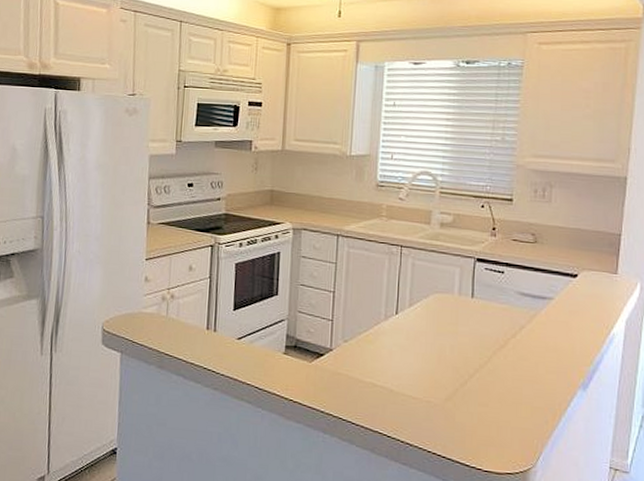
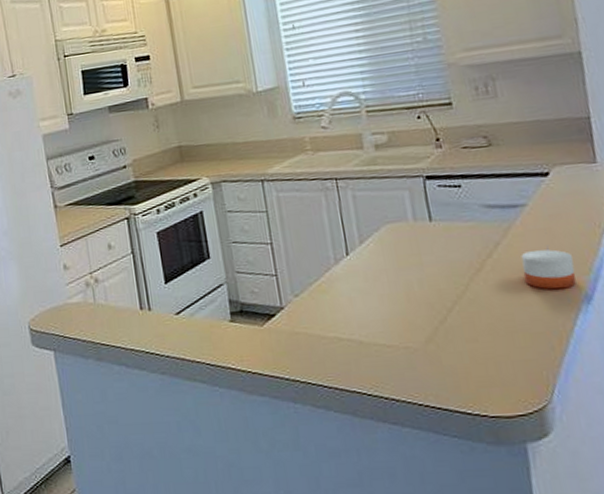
candle: none [537,337,579,375] -> present [521,247,576,290]

